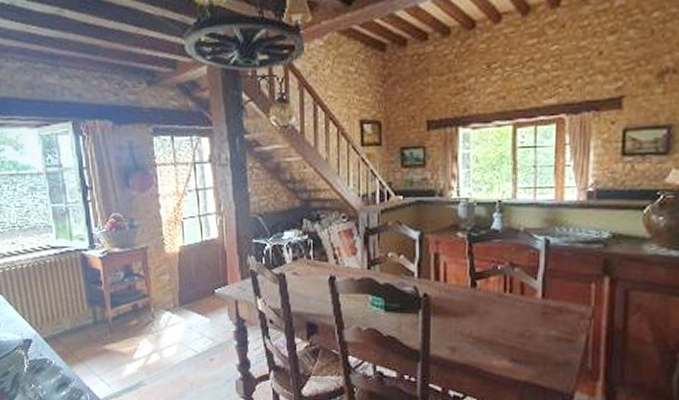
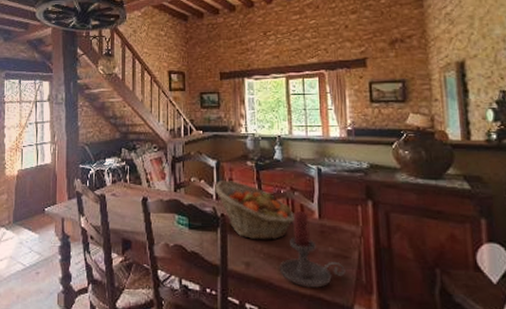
fruit basket: none [415,255,512,323] -> present [214,181,294,240]
candle holder: none [490,289,569,375] -> present [279,210,345,289]

